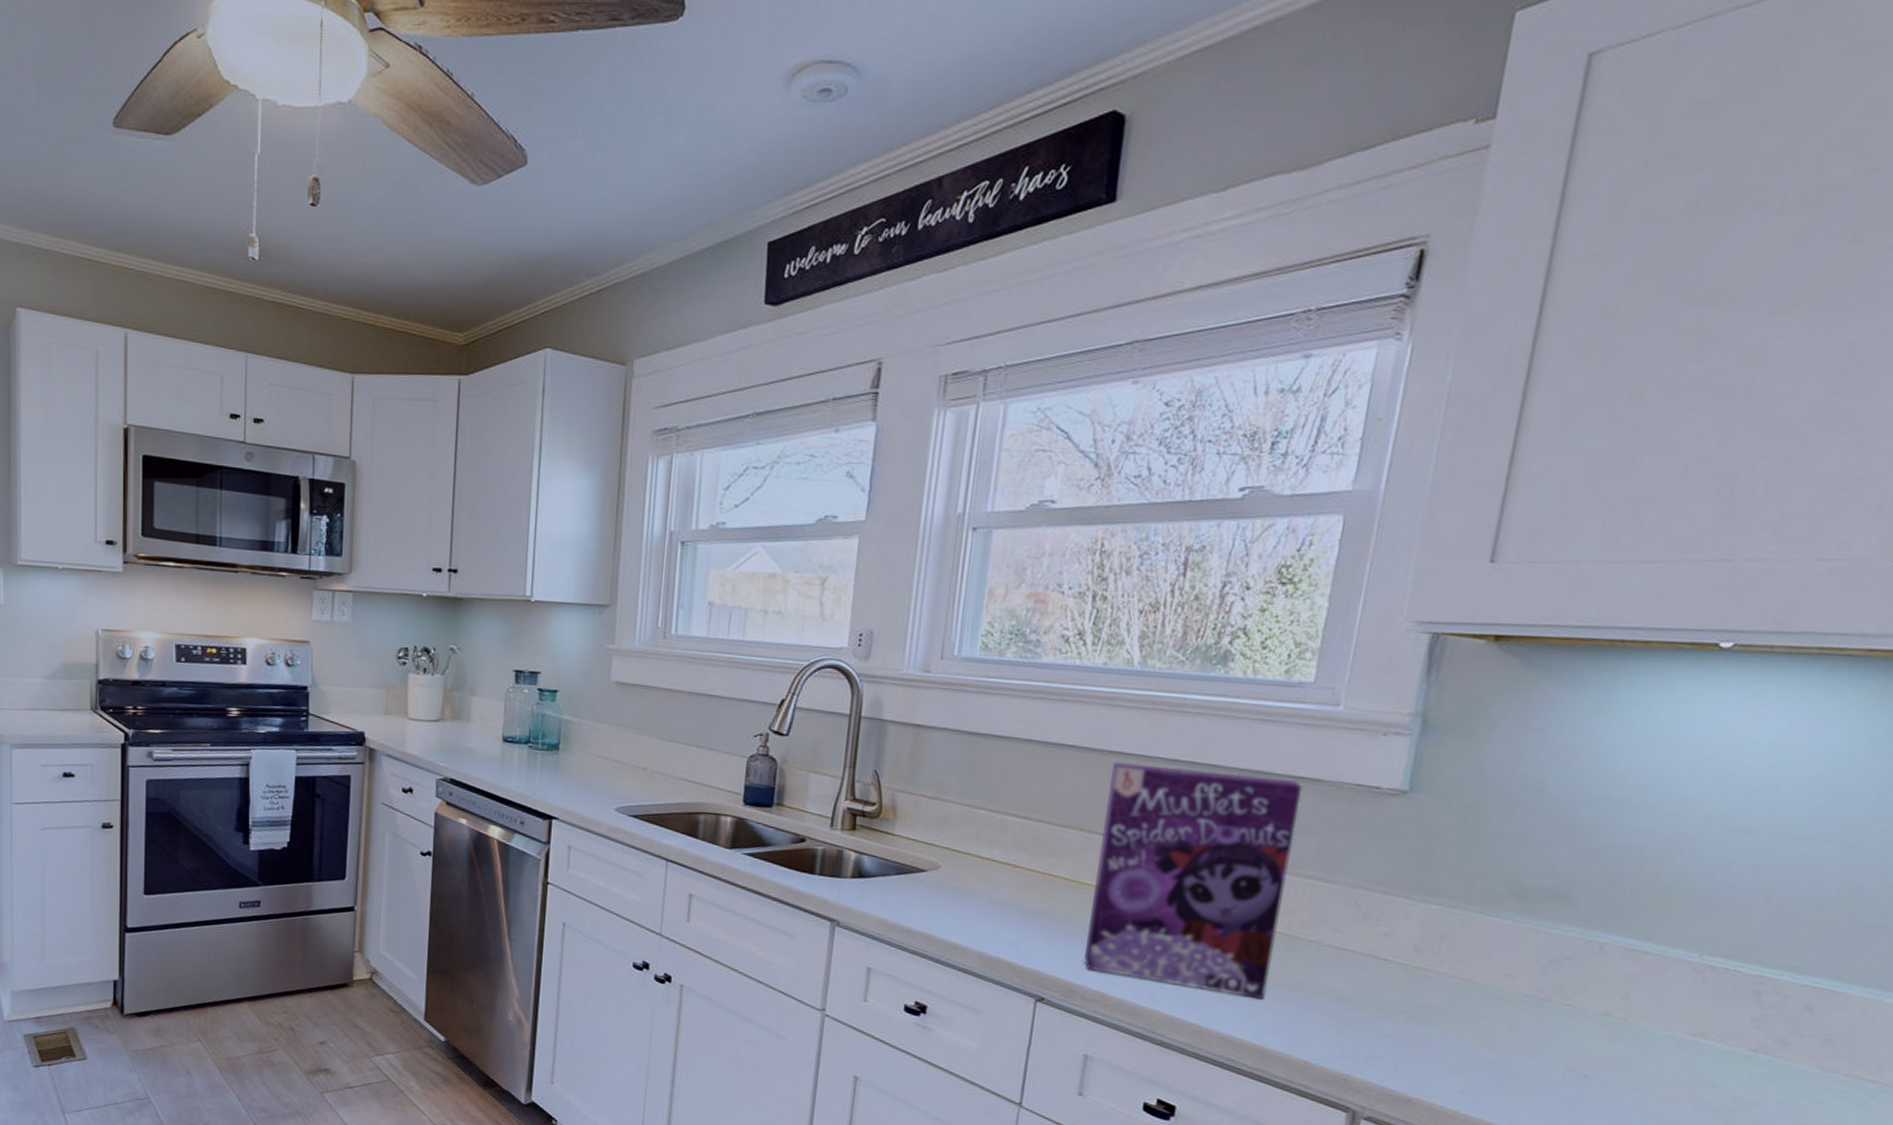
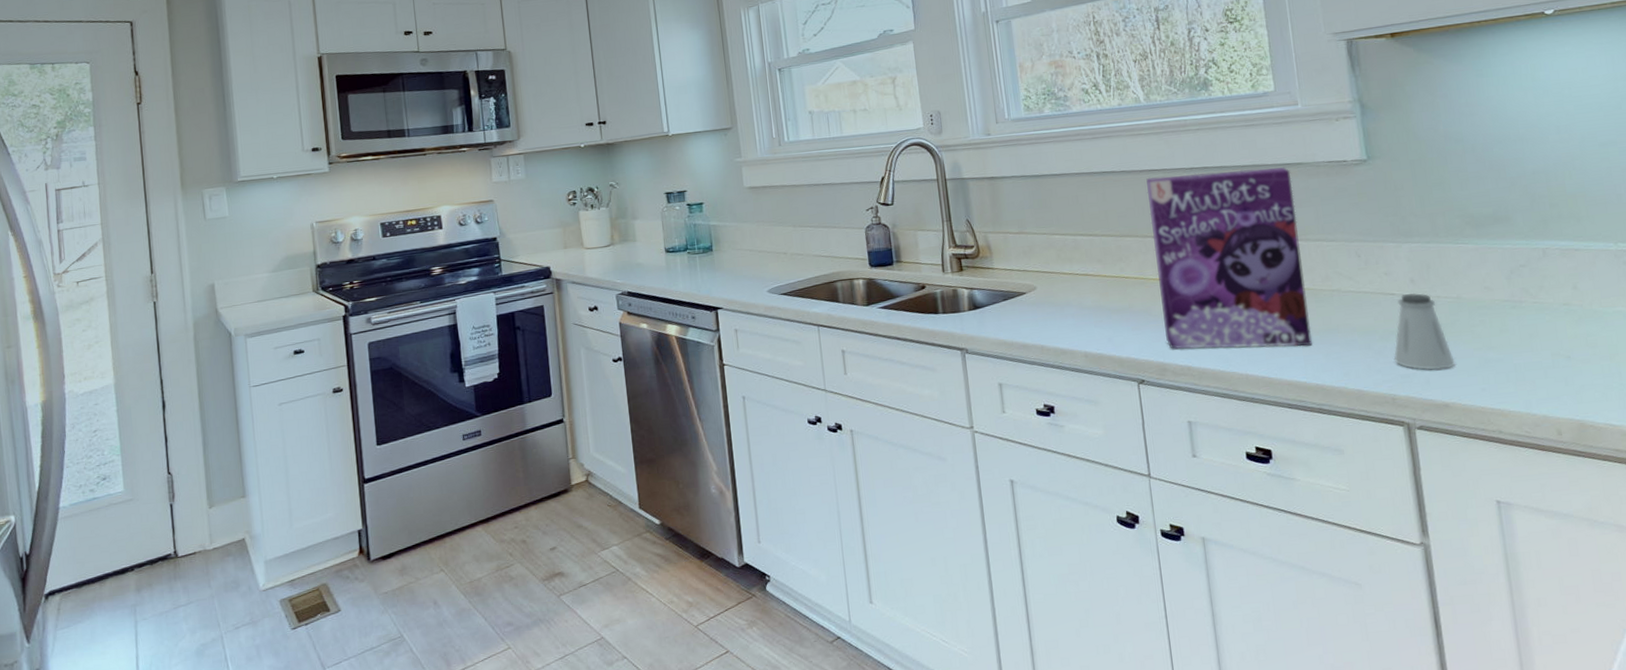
saltshaker: none [1362,963,1439,1059] -> present [1394,293,1456,370]

